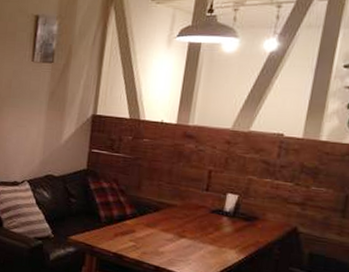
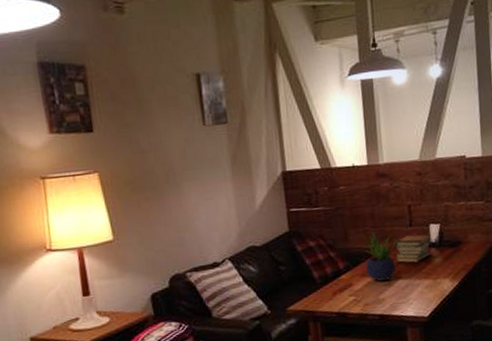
potted plant: none [151,187,191,236] -> present [364,231,398,282]
book stack: none [183,198,227,227] -> present [394,234,432,263]

